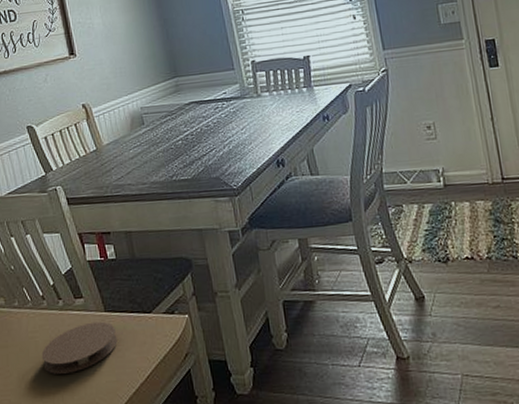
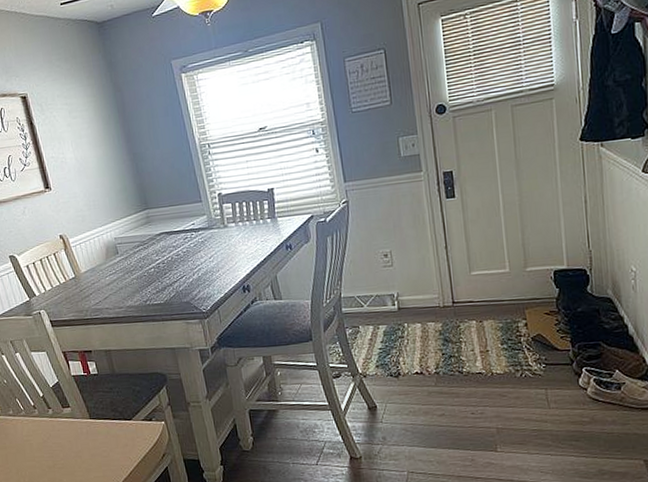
coaster: present [41,321,118,374] -> none [36,427,103,471]

